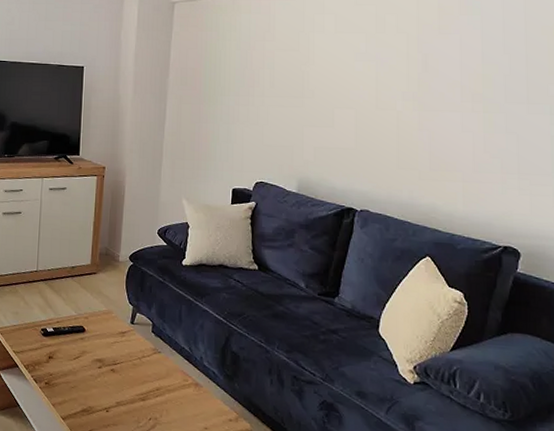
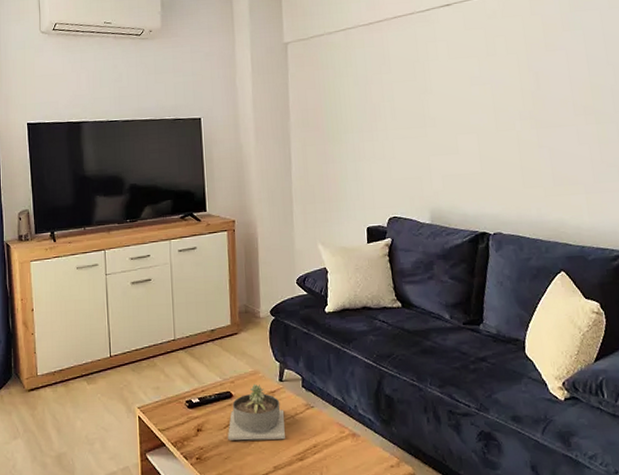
succulent planter: none [77,322,132,379] -> present [228,384,285,441]

